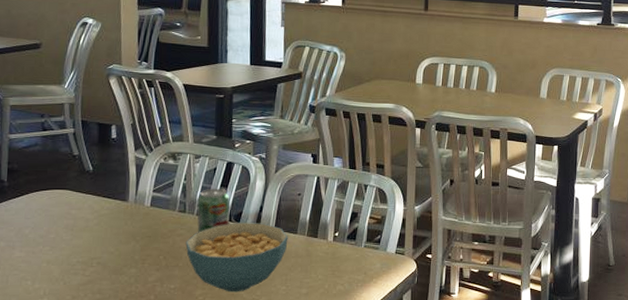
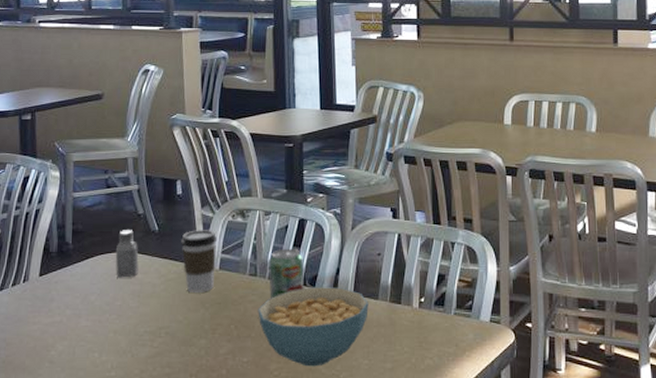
saltshaker: none [50,169,73,213] -> present [115,230,139,278]
coffee cup: none [114,170,150,227] -> present [181,230,218,292]

